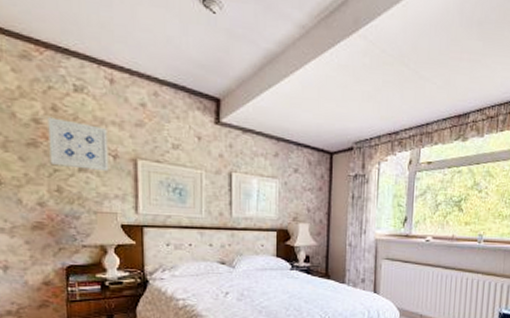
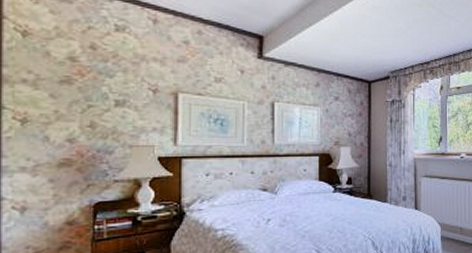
wall art: present [47,117,109,172] -> none [84,55,148,106]

